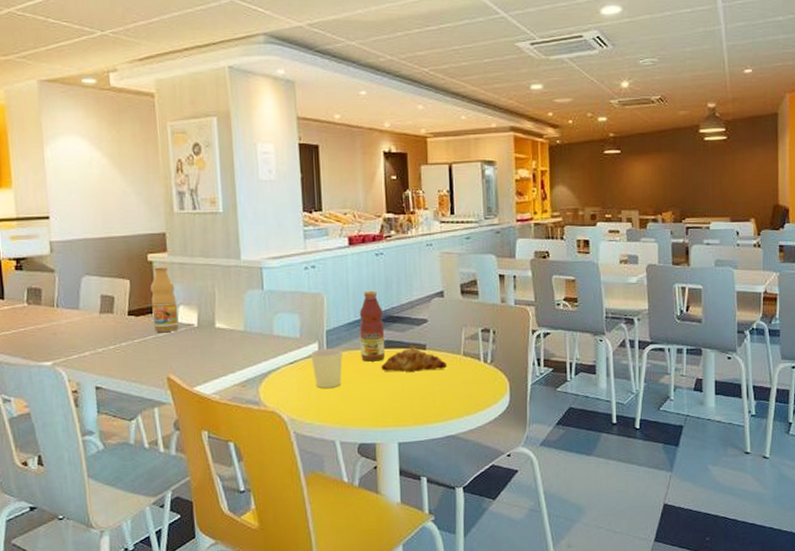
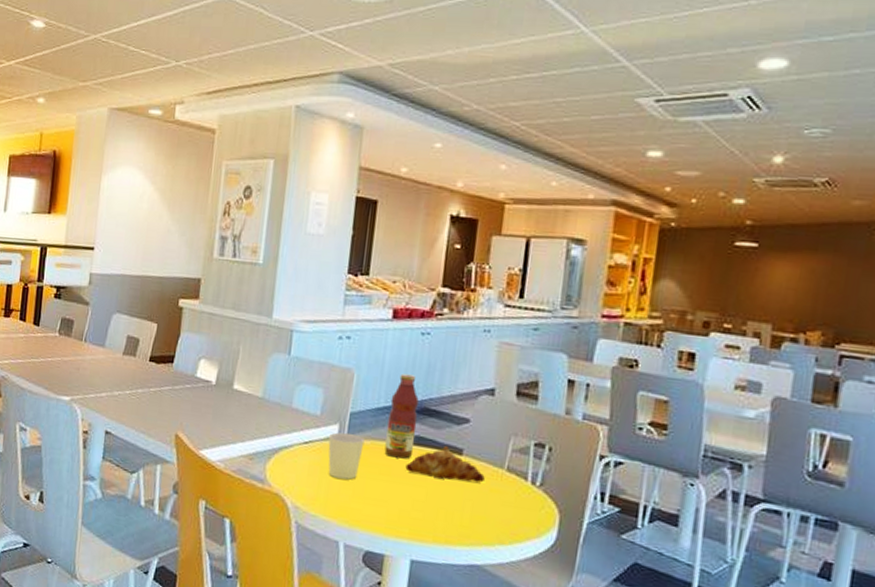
fruit juice: present [150,267,179,332] -> none [172,314,200,386]

